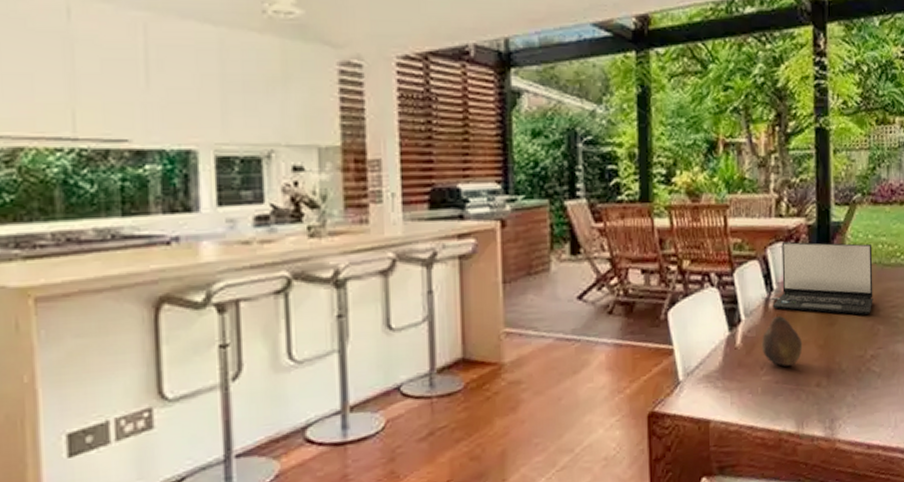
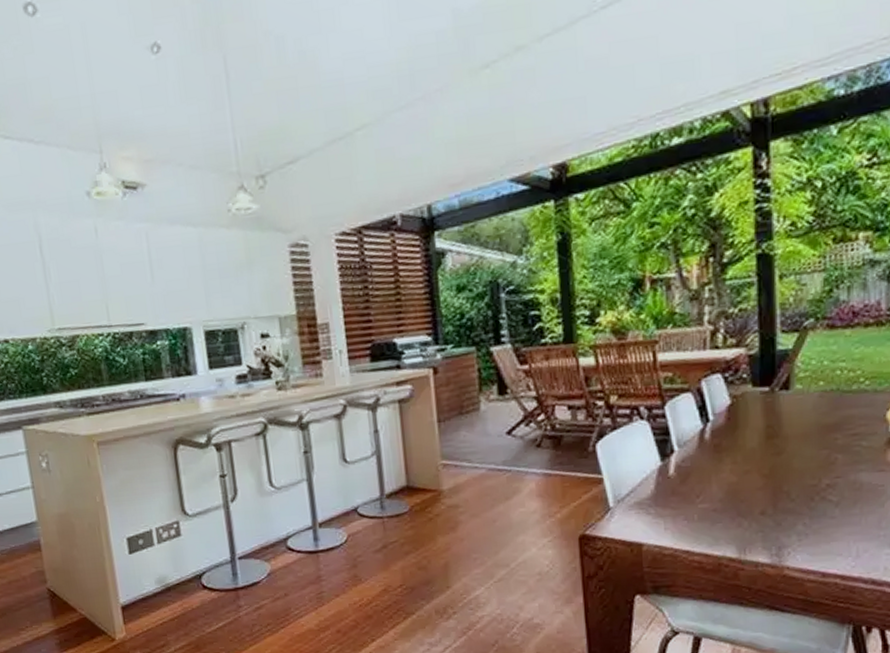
laptop: present [761,242,873,315] -> none [696,370,830,444]
fruit: present [761,315,803,367] -> none [696,445,744,495]

